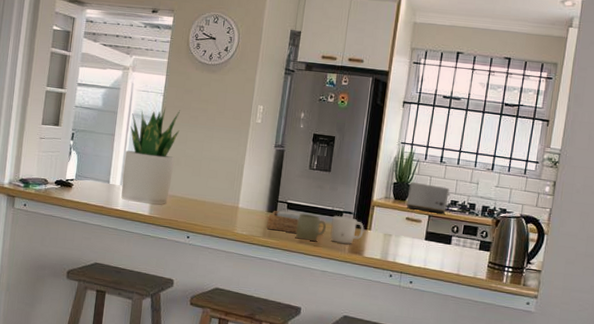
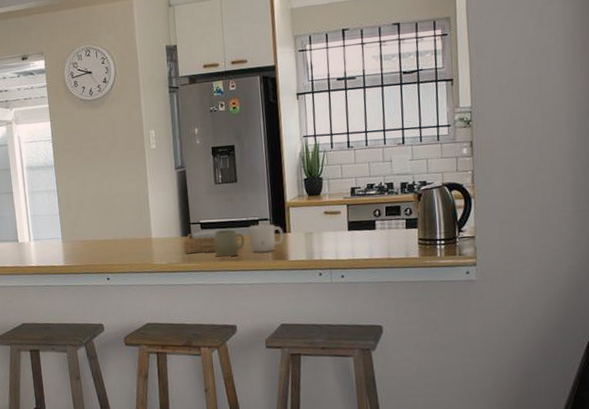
planter: present [121,107,180,205] -> none [25,153,80,256]
toaster: present [406,181,450,214] -> none [320,172,365,202]

